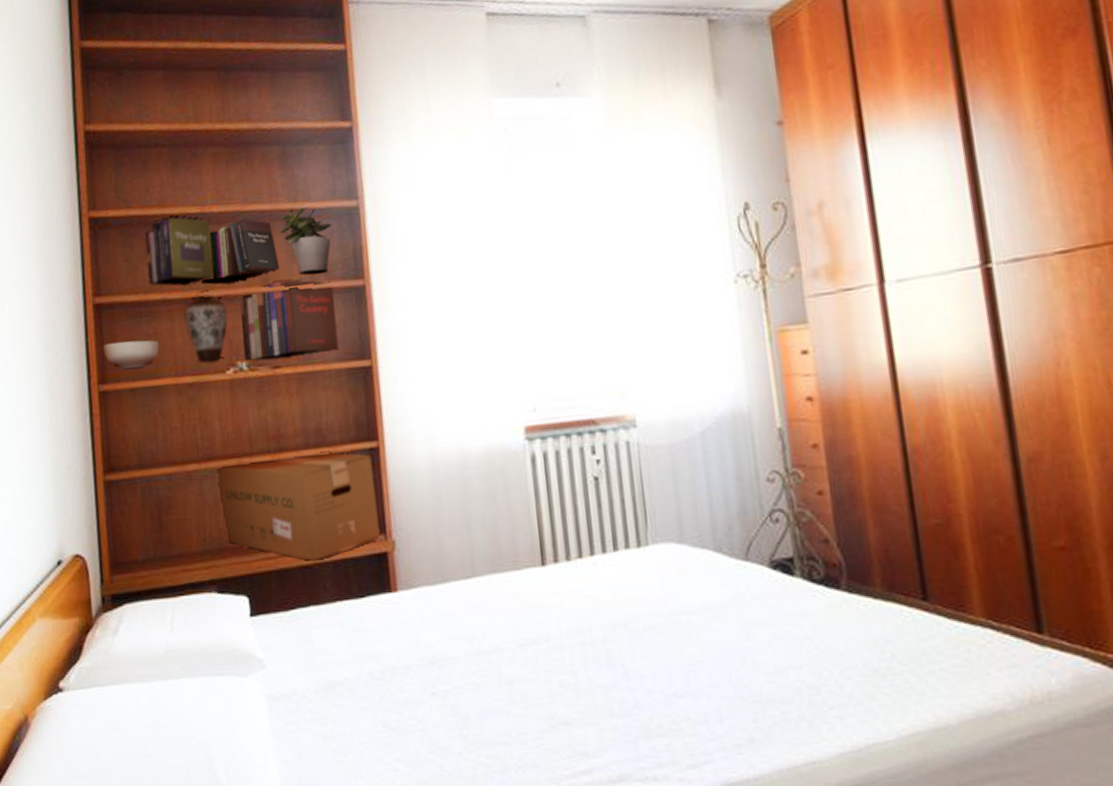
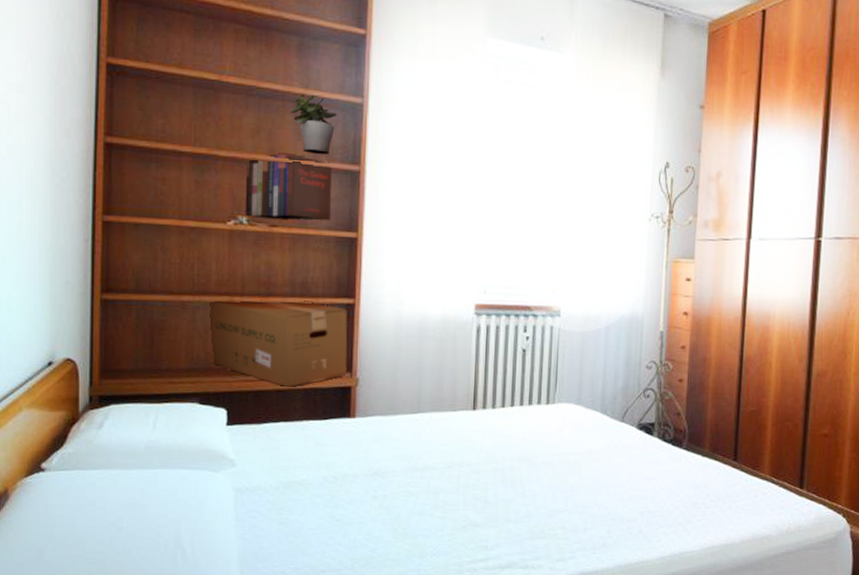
bowl: present [102,340,160,370] -> none [110,180,167,207]
books: present [145,217,214,287] -> none [161,79,226,143]
decorative vase: present [184,290,228,365] -> none [193,149,234,214]
books: present [201,219,280,286] -> none [212,94,287,149]

